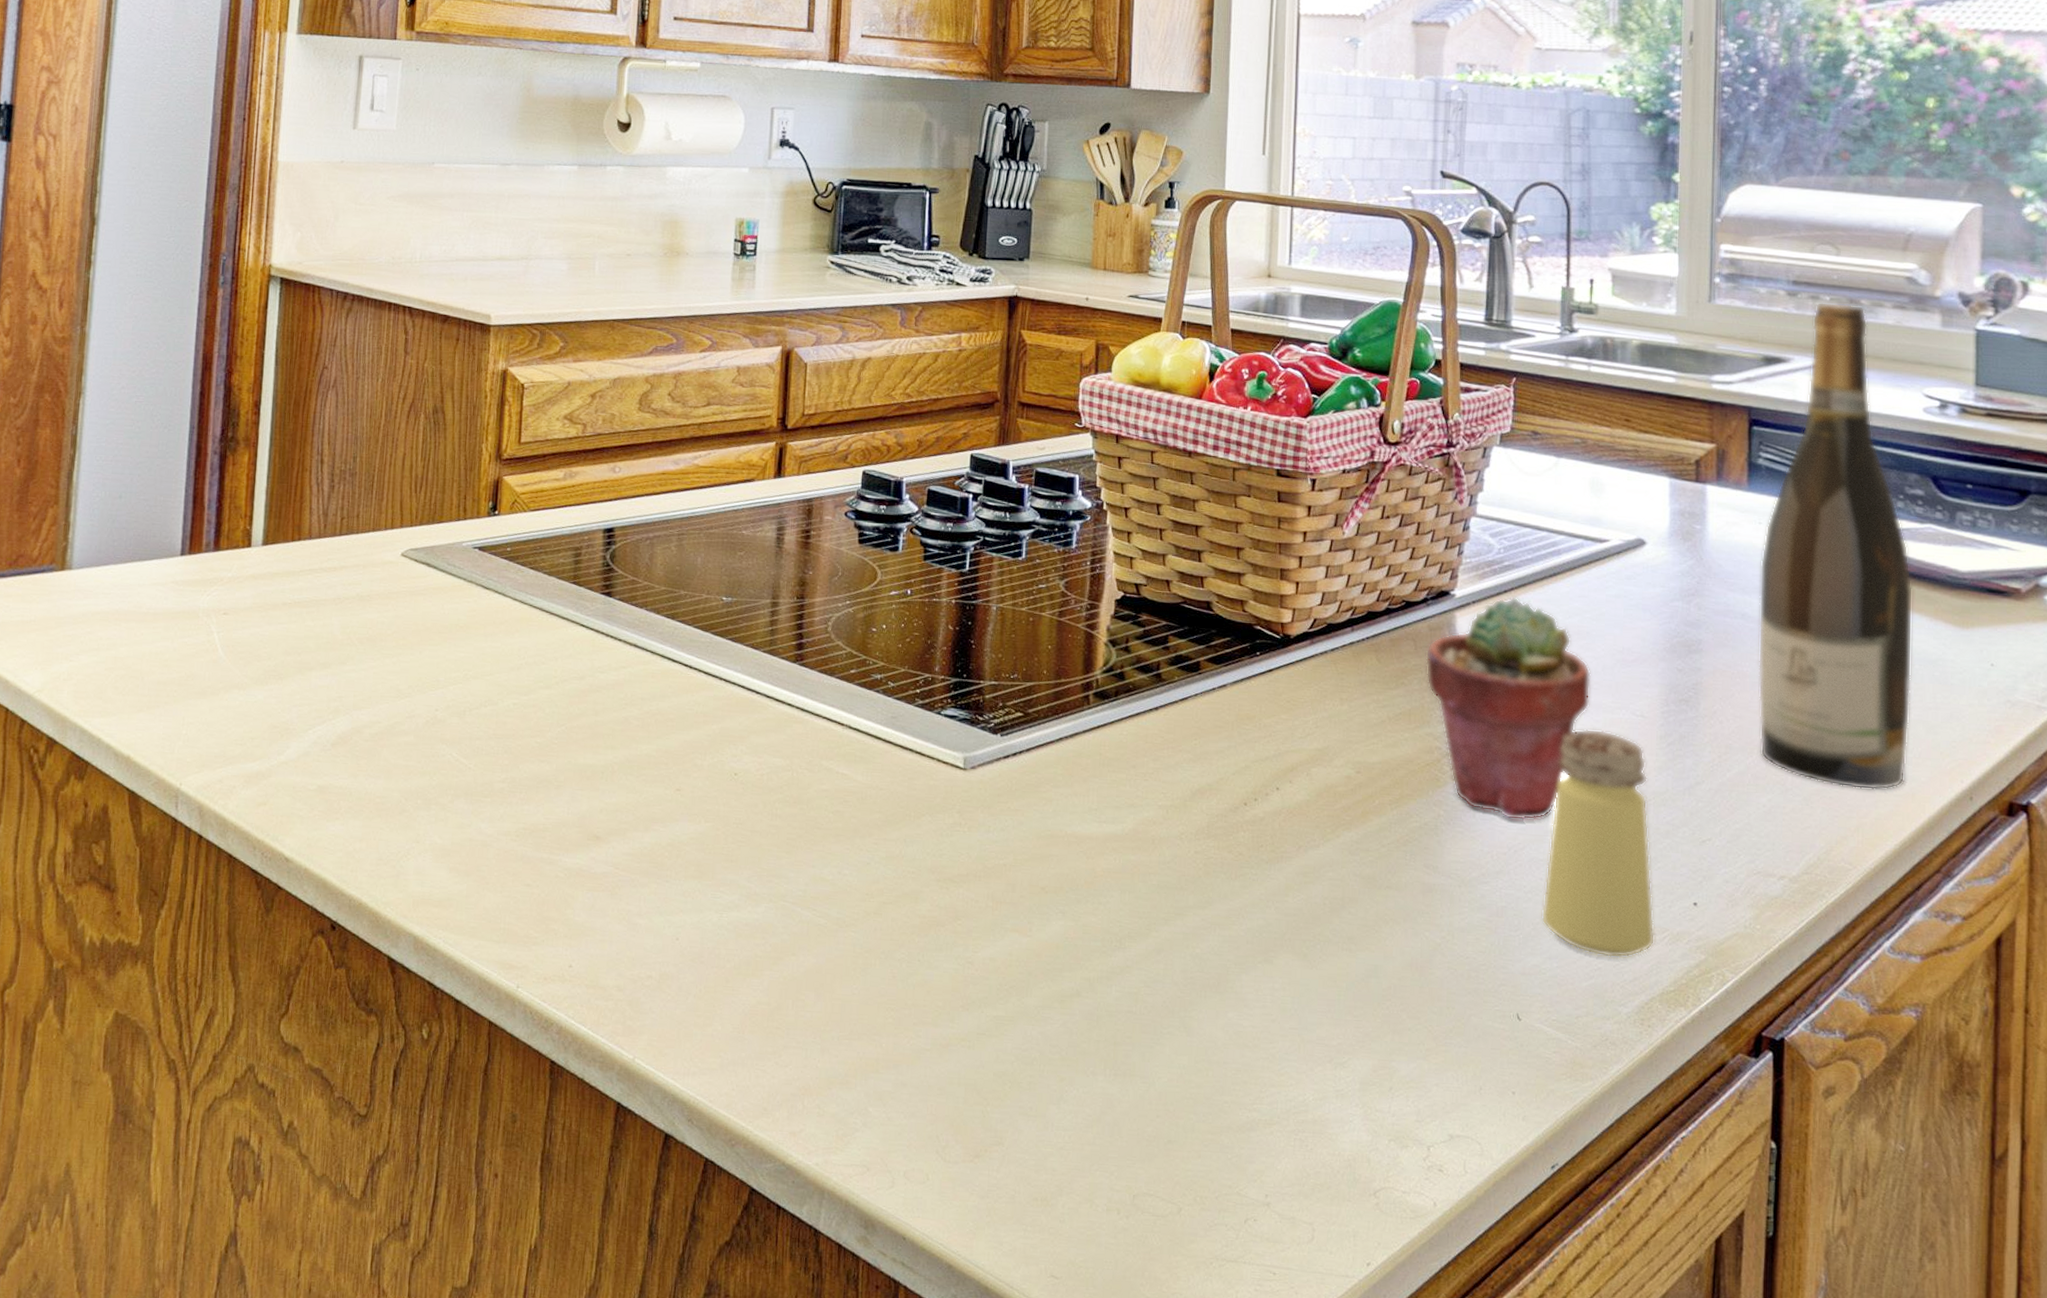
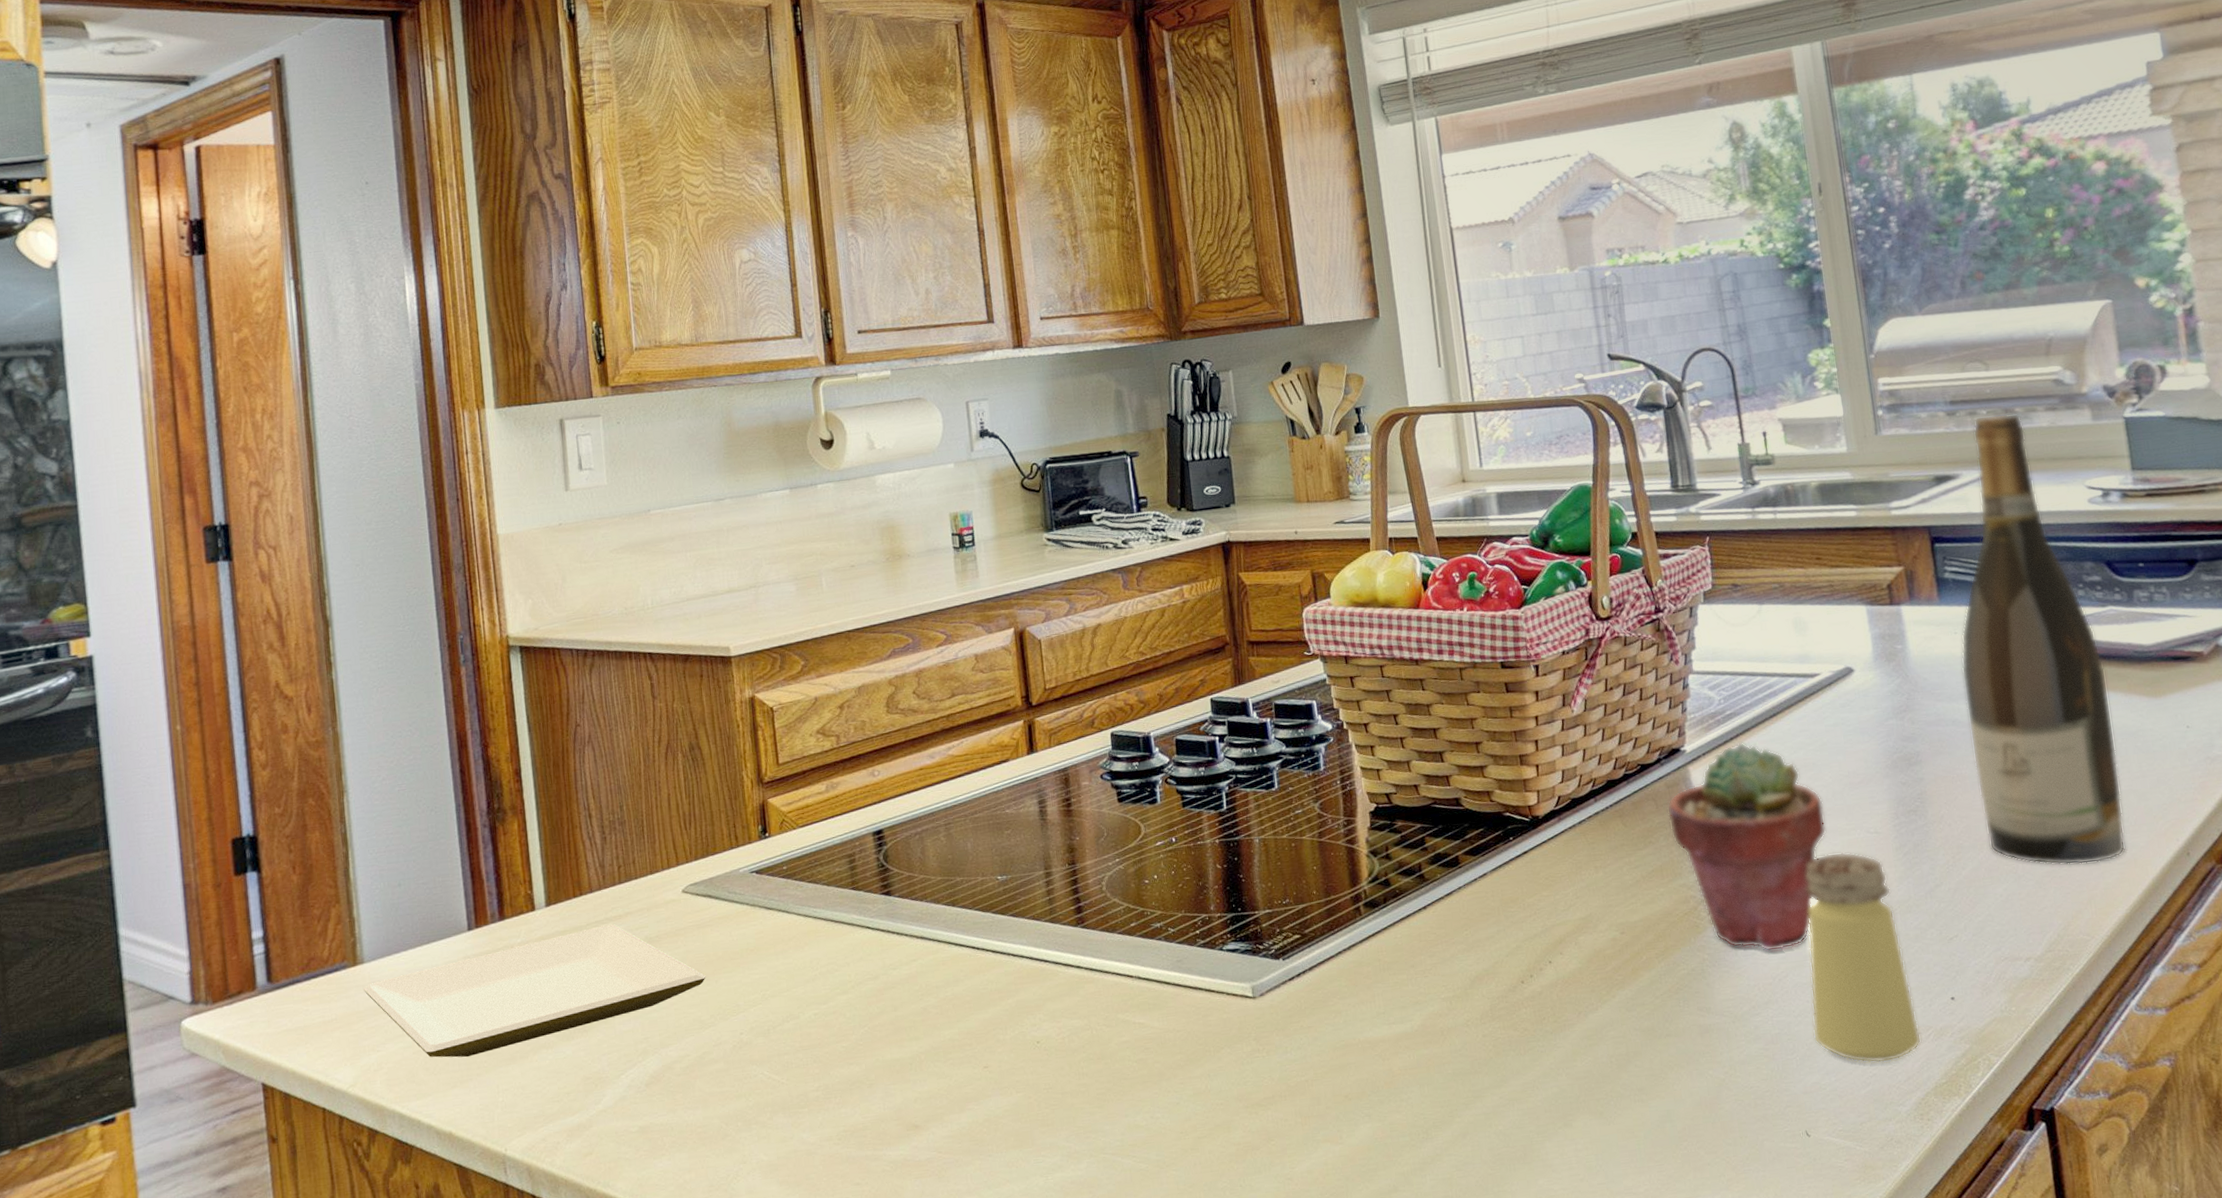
plate: none [66,574,411,683] -> present [363,923,706,1058]

